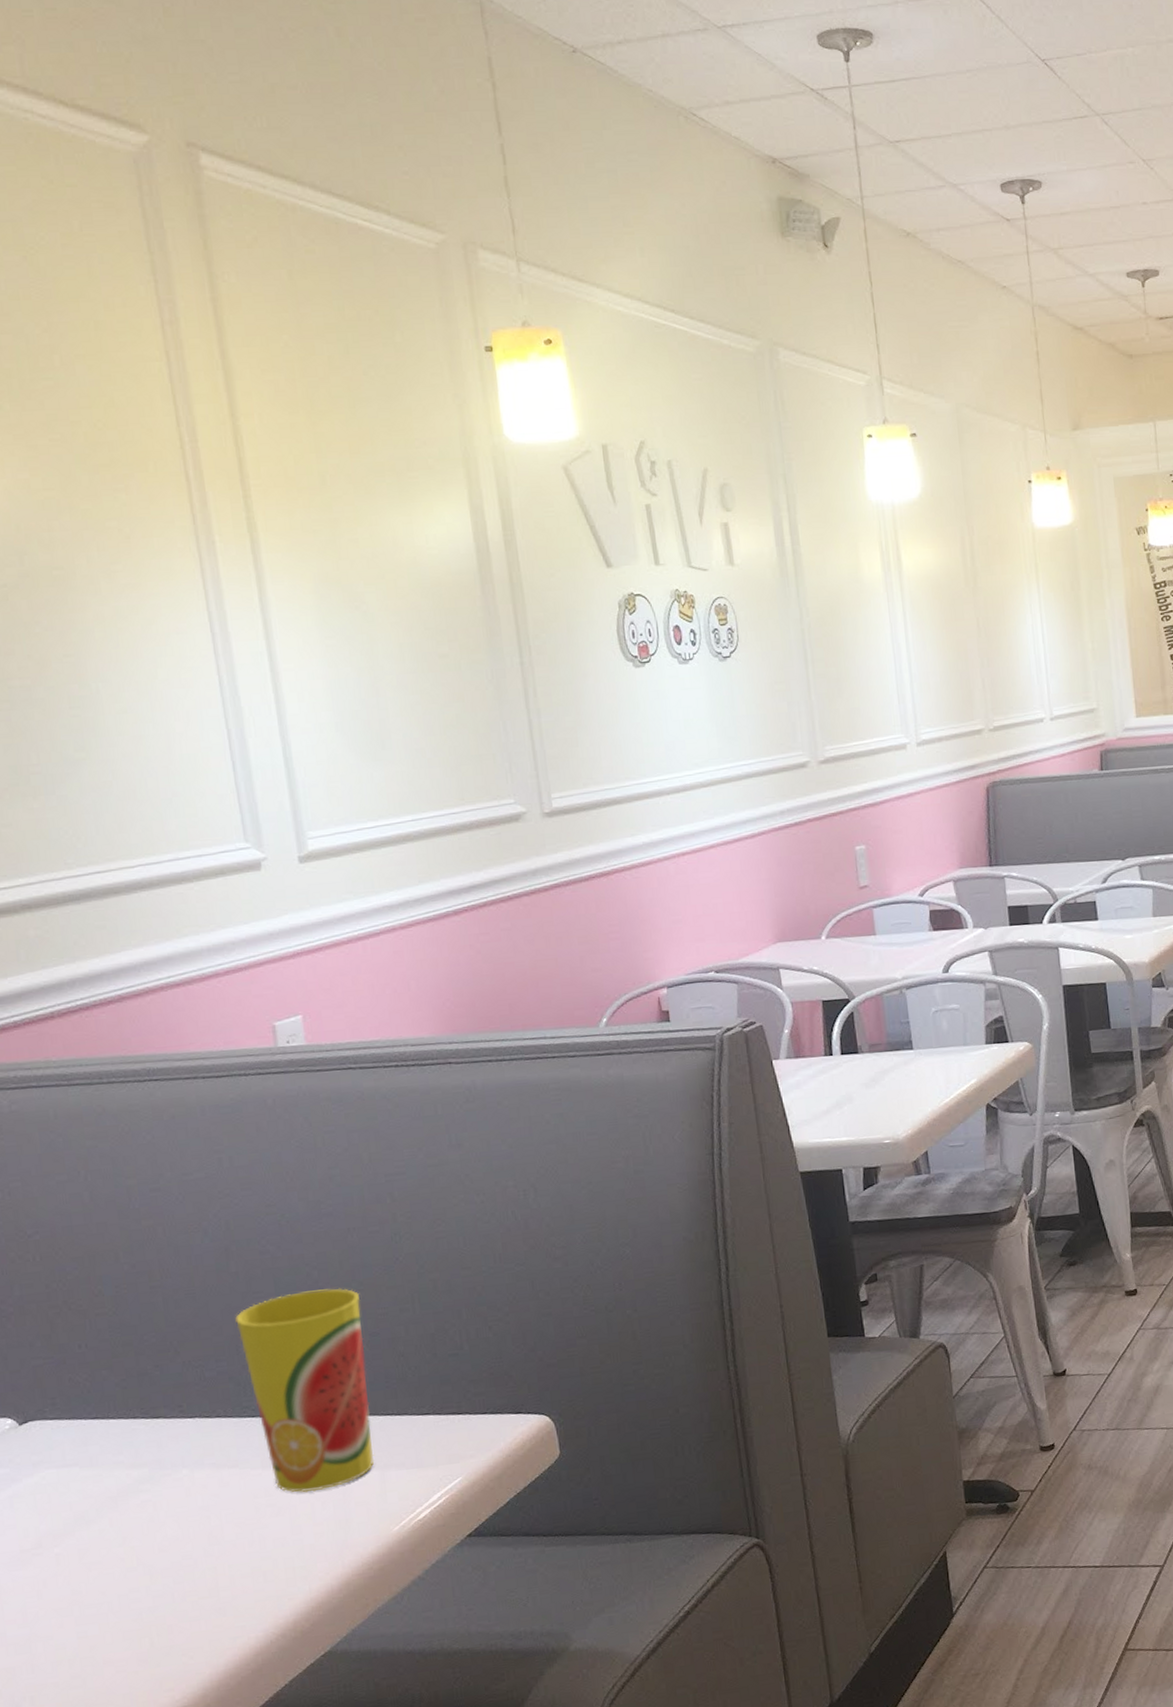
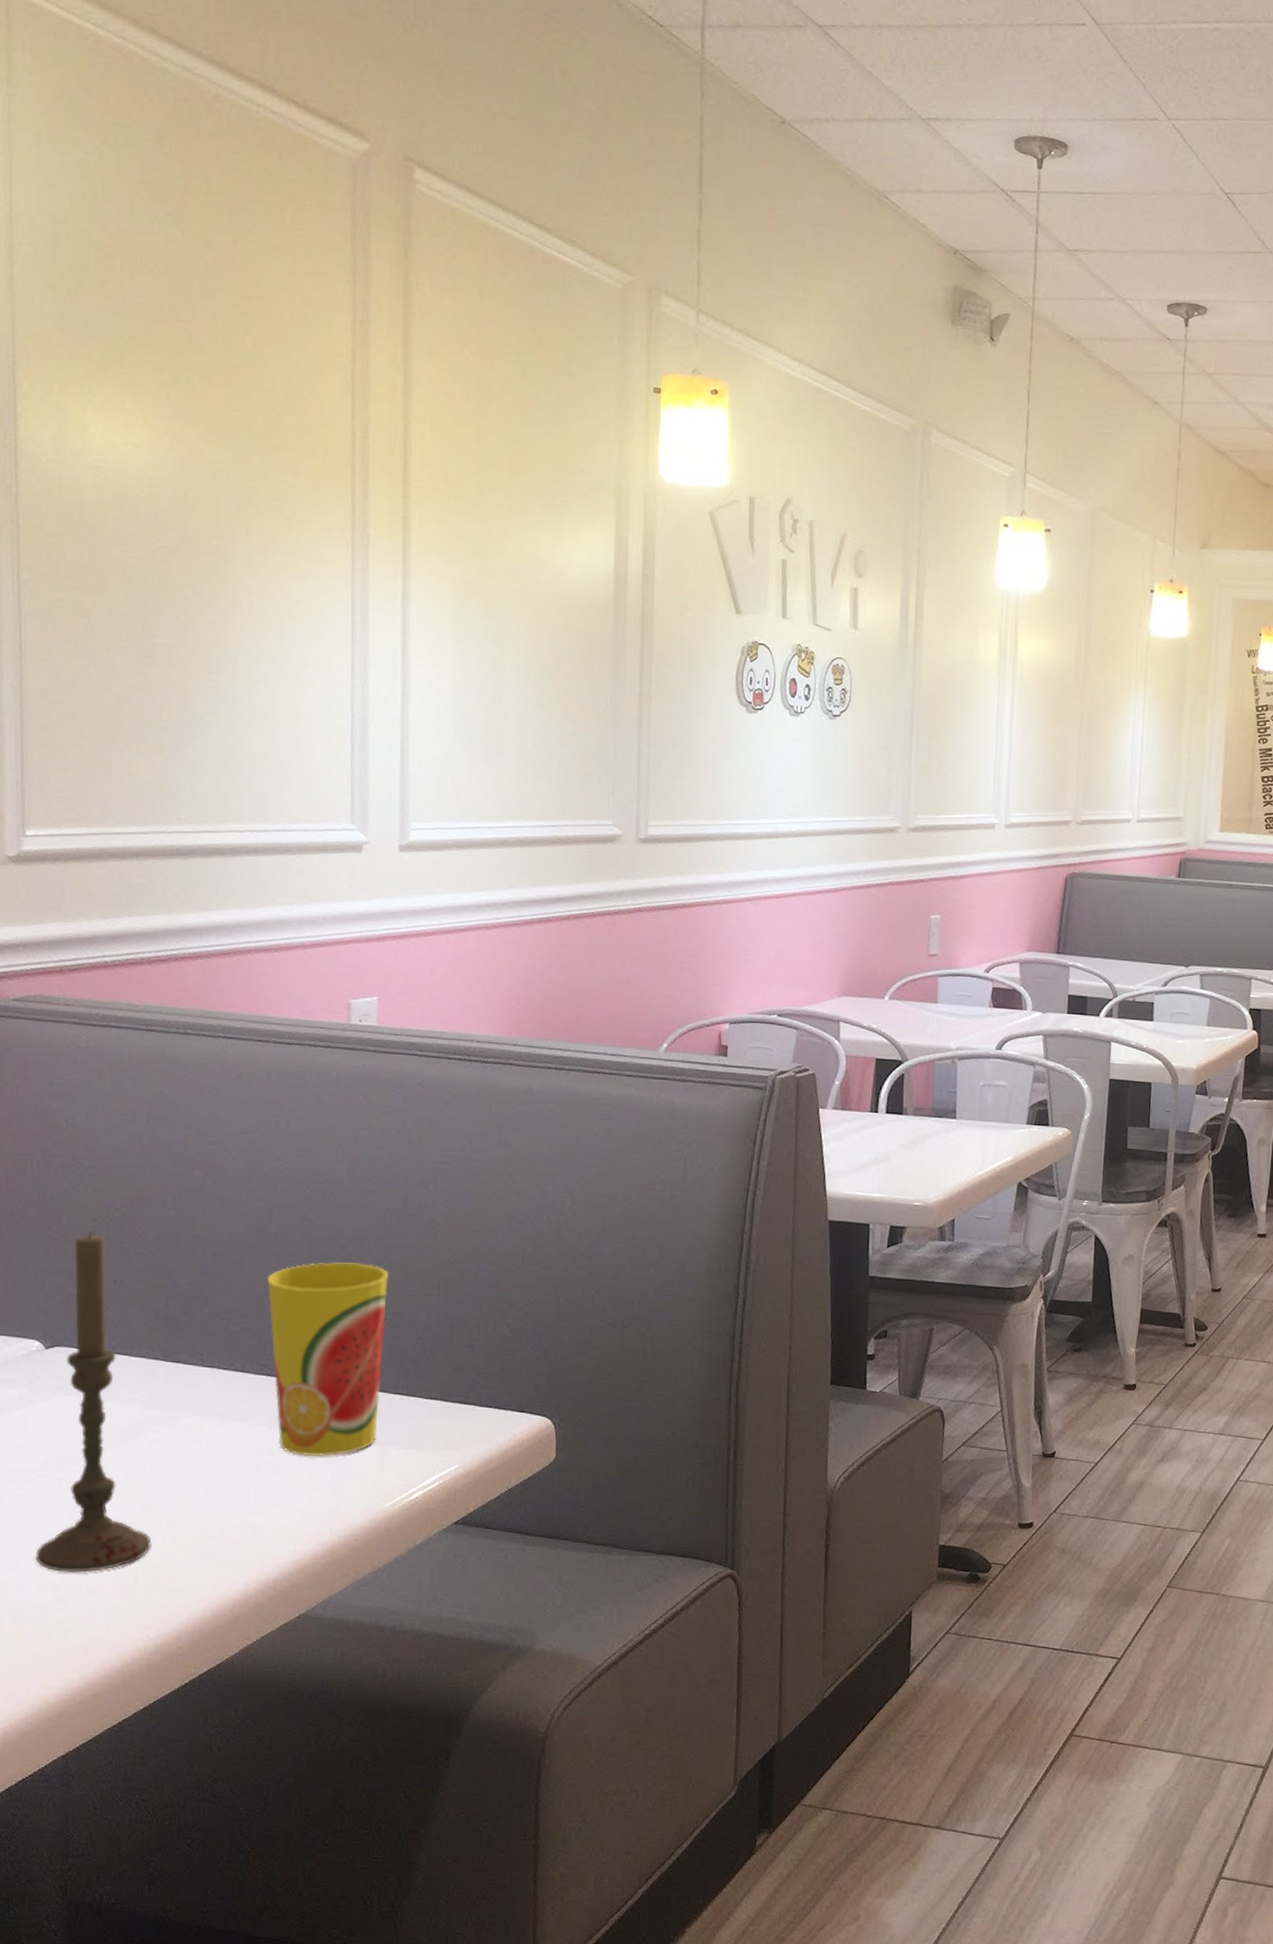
candle: none [31,1298,162,1648] -> present [35,1231,152,1573]

